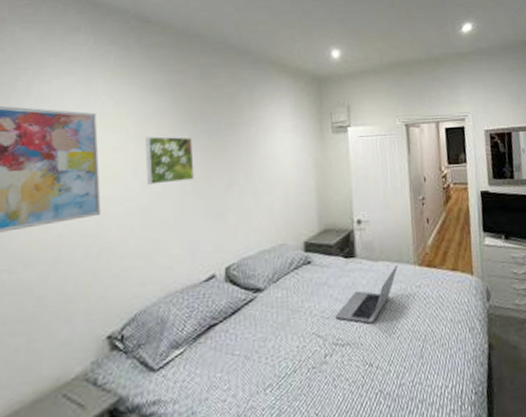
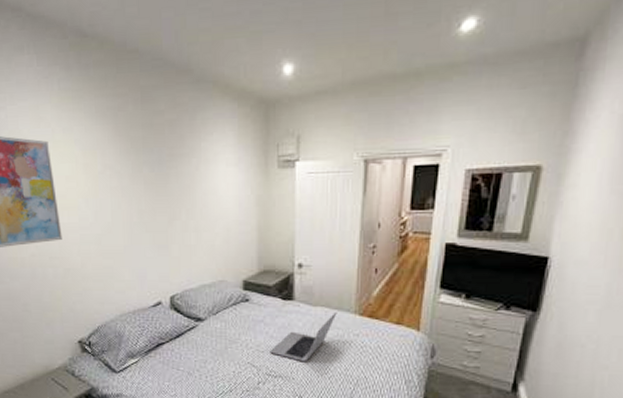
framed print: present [145,136,194,185] -> none [94,166,139,215]

